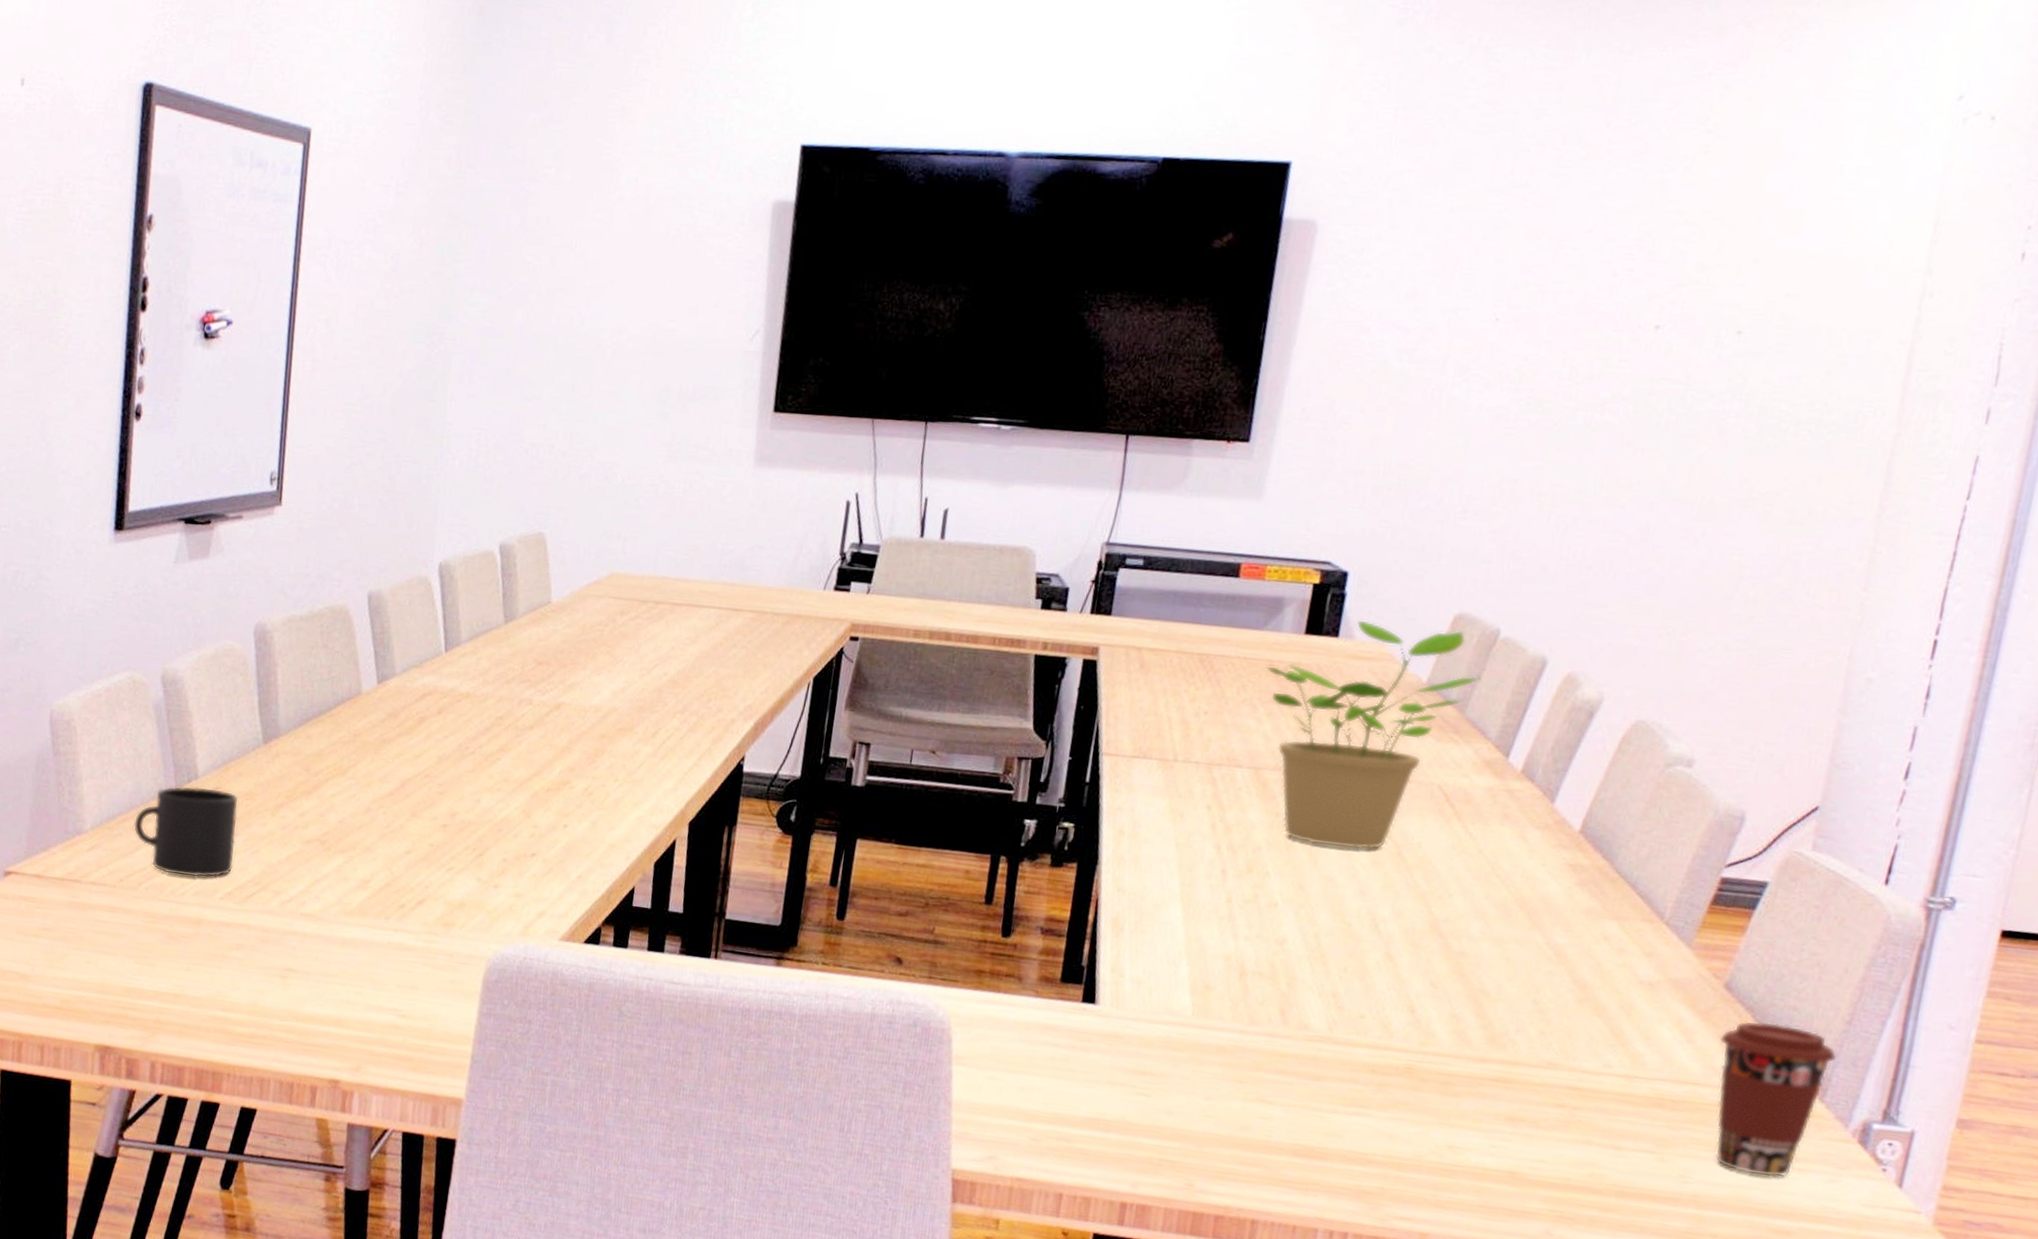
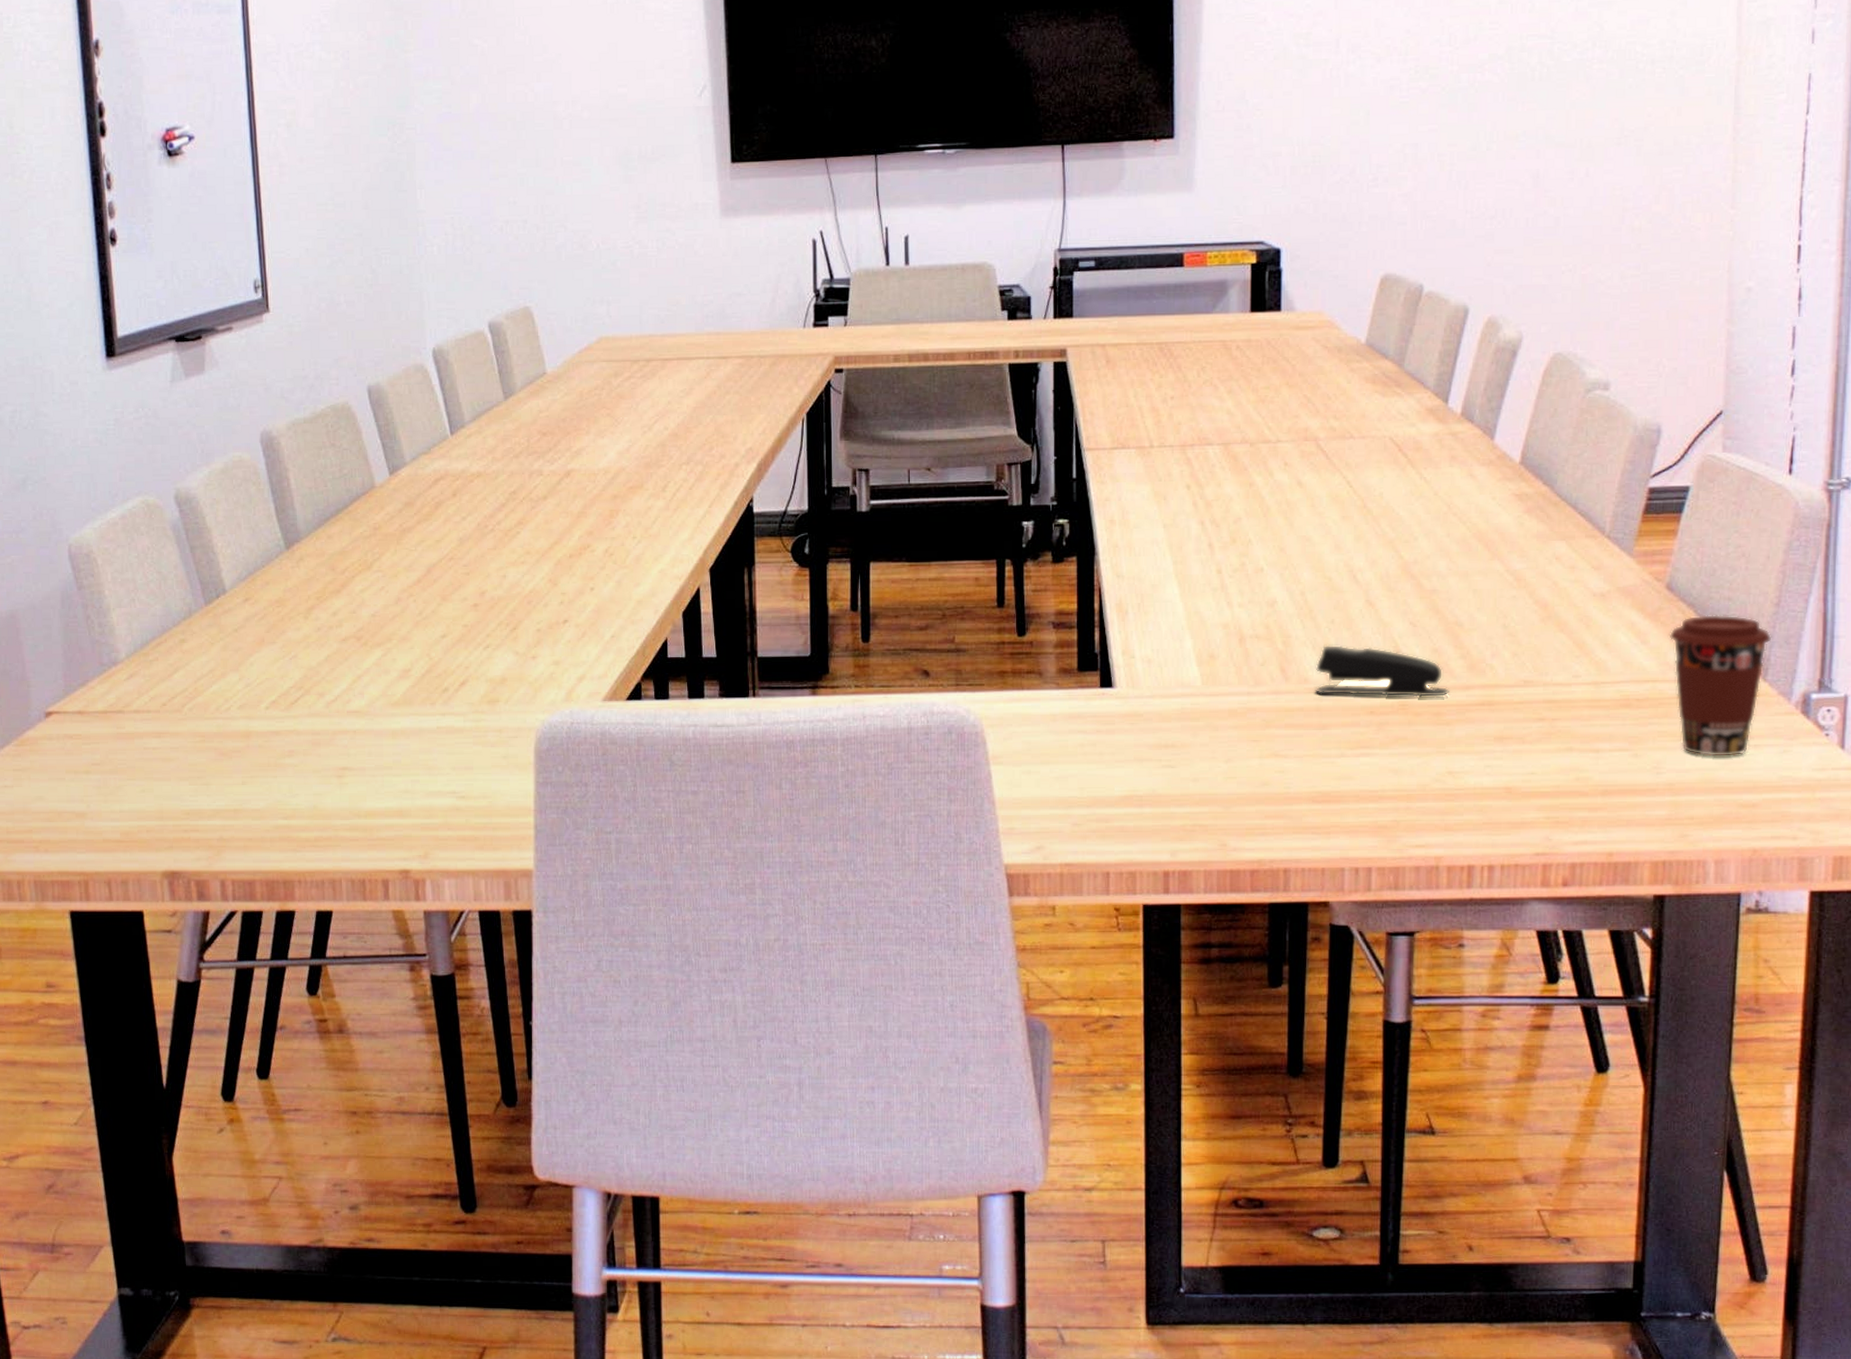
mug: present [133,786,239,878] -> none [168,600,274,692]
potted plant: present [1265,621,1482,850] -> none [1220,290,1414,509]
stapler: none [1315,993,1463,1066] -> present [1316,644,1449,698]

